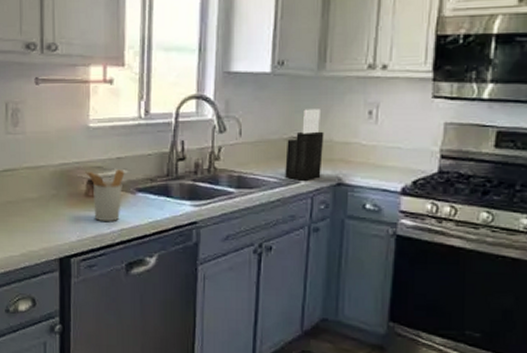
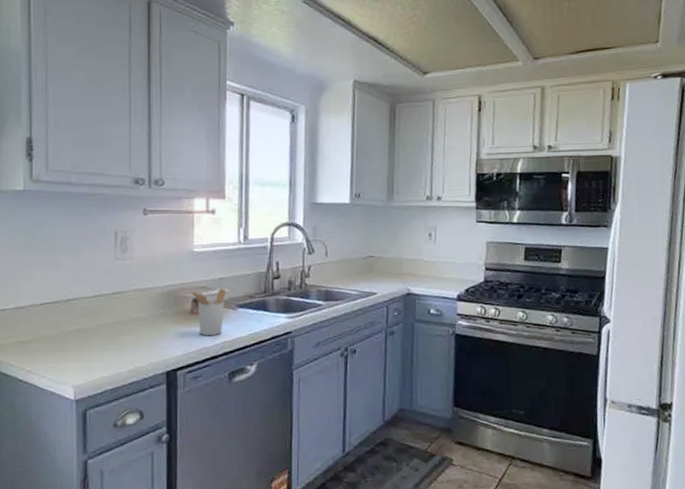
knife block: present [285,109,324,181] -> none [364,233,395,292]

